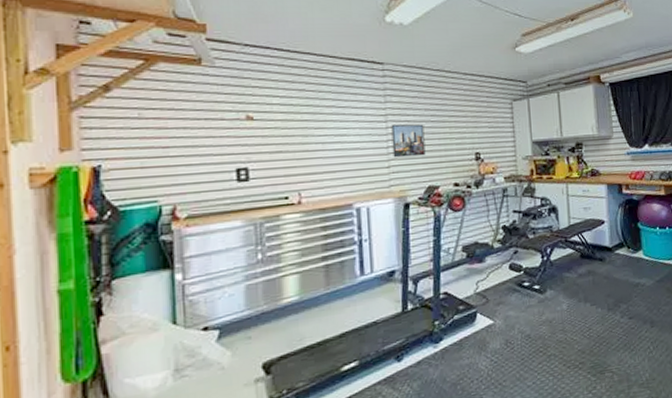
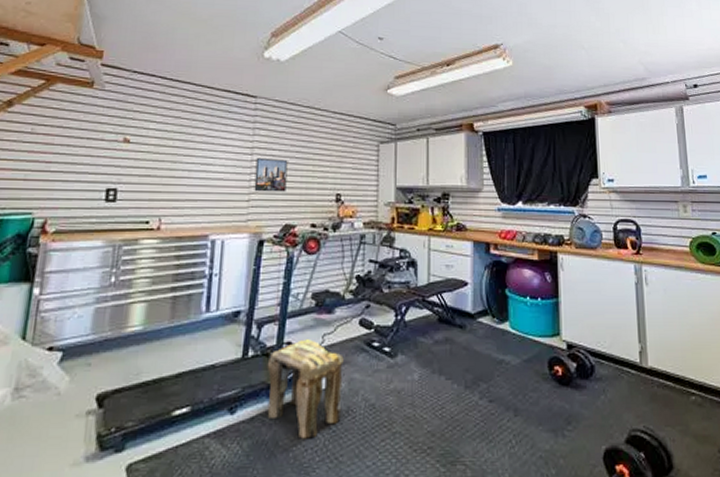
stool: none [427,287,501,373] -> present [267,339,344,439]

